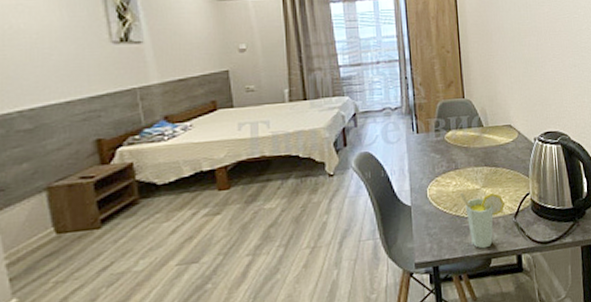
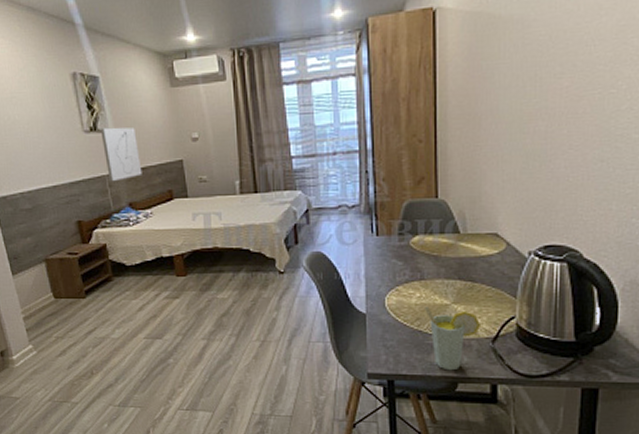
wall art: none [133,38,182,95] -> present [100,127,142,182]

